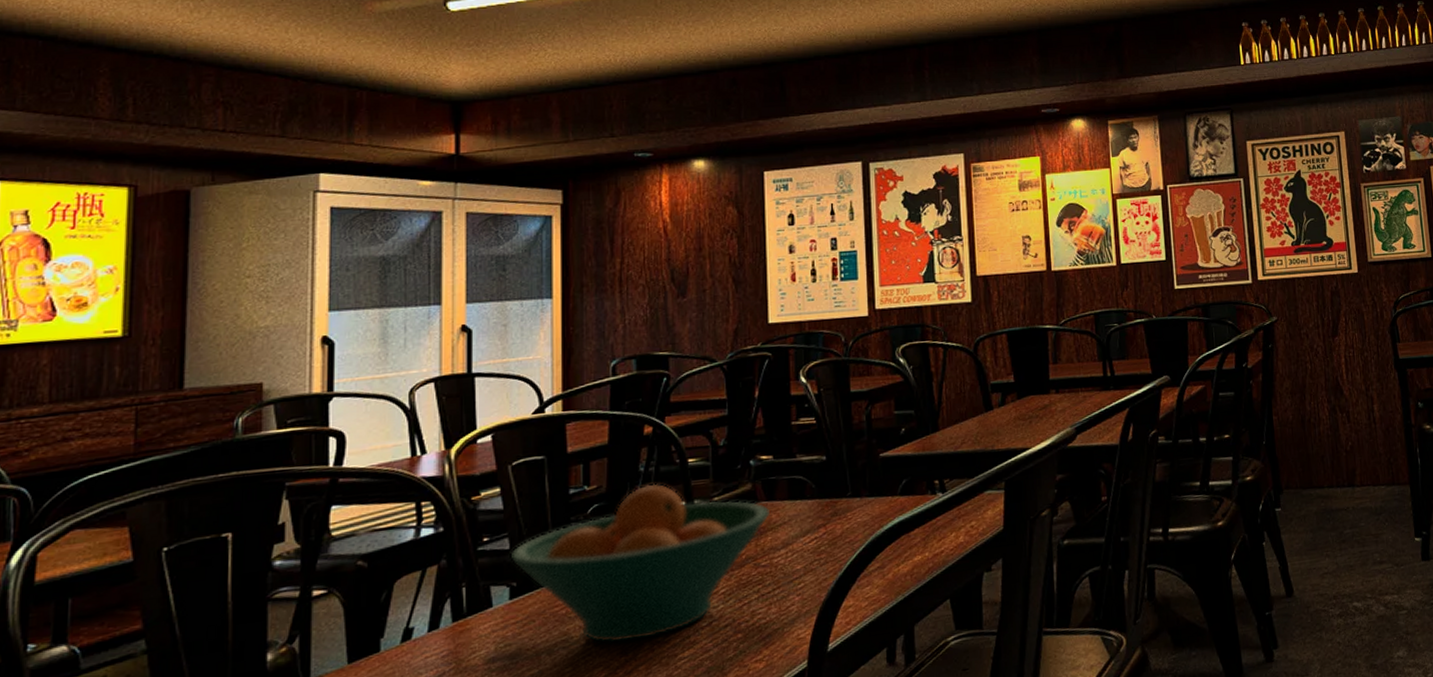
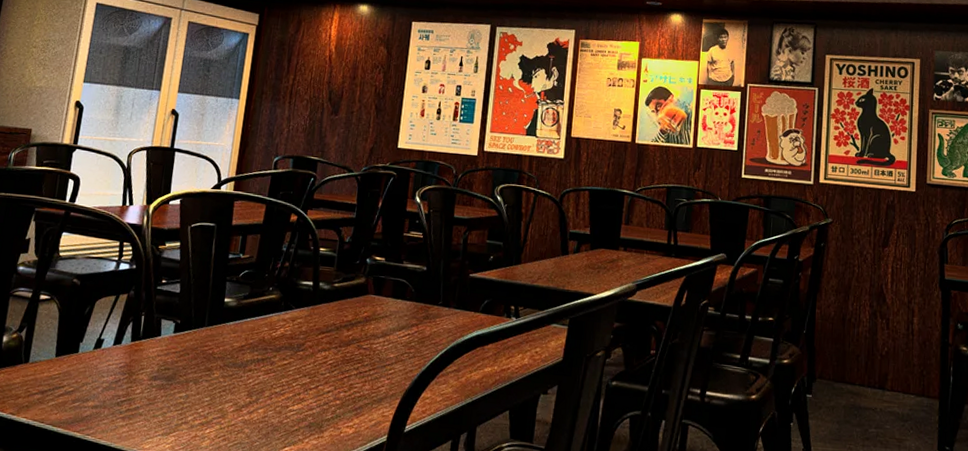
fruit bowl: present [510,483,771,643] -> none [179,262,377,388]

